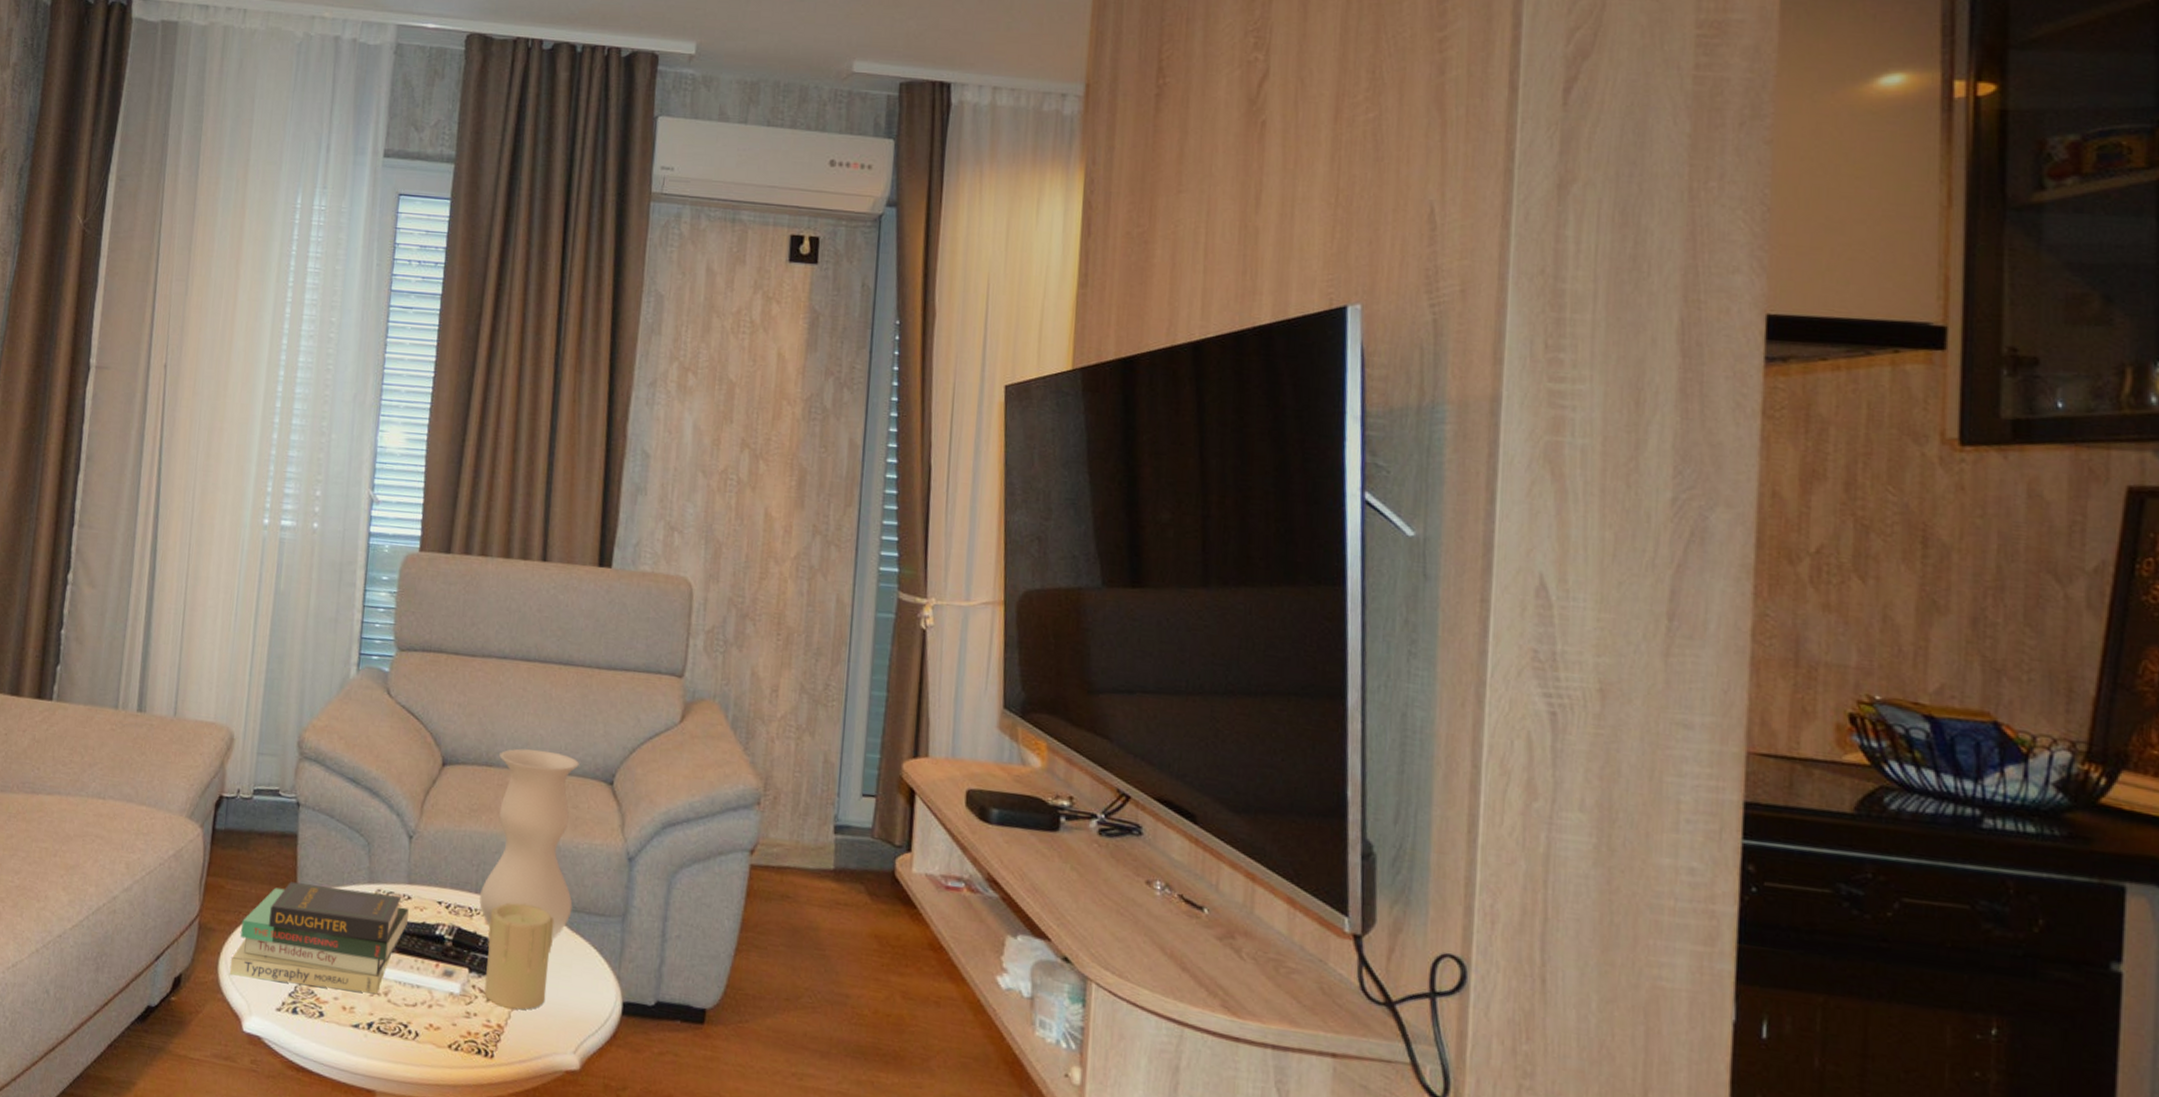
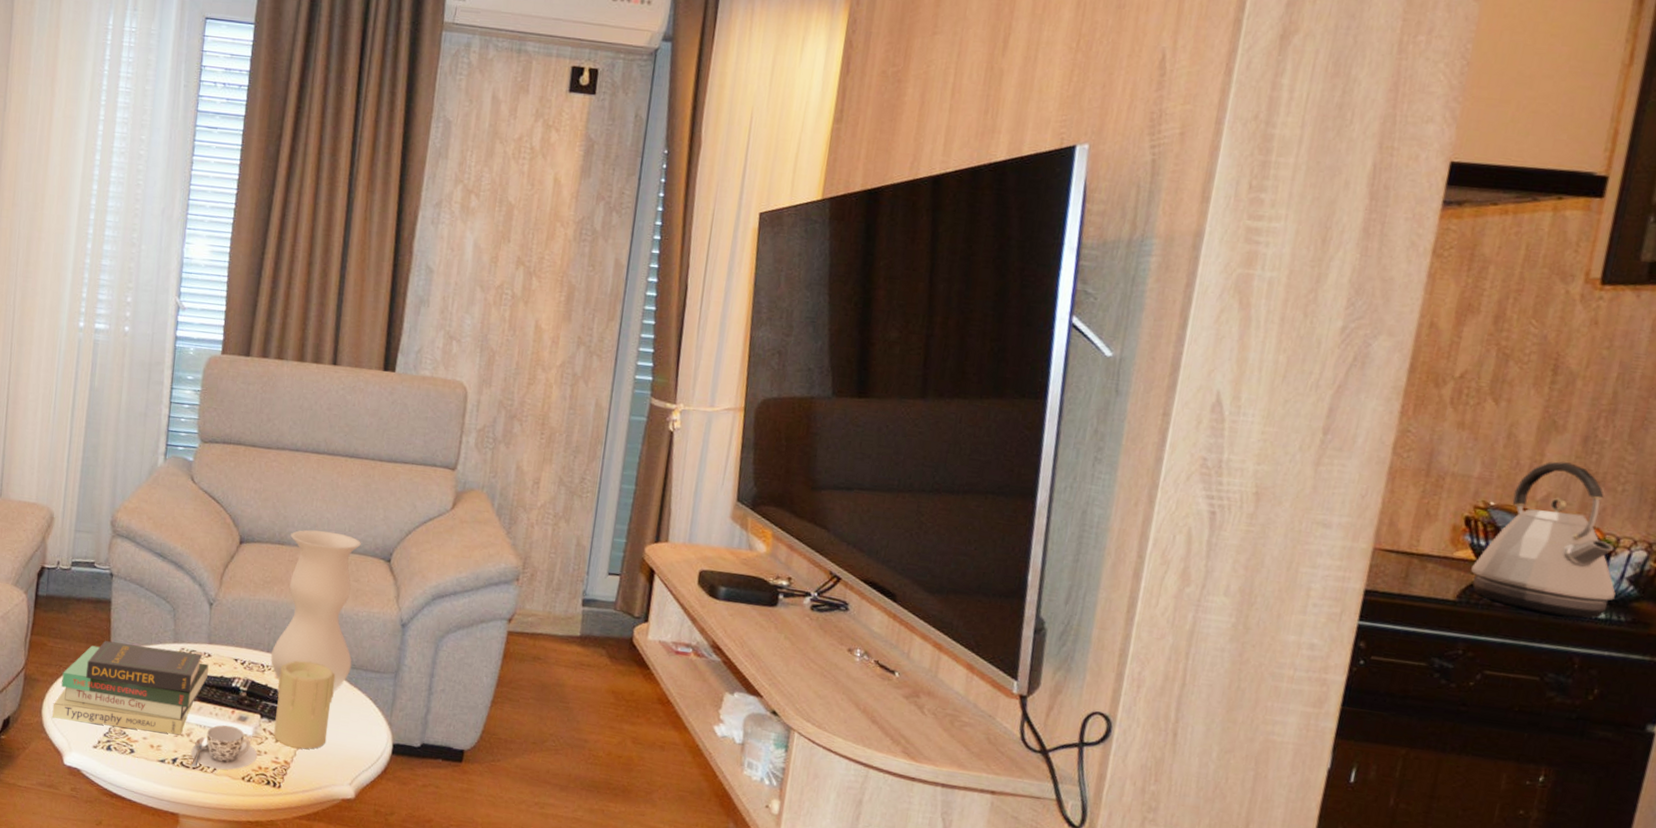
teacup: none [388,981,466,1037] -> present [190,725,257,770]
kettle: none [1865,647,2043,834] -> present [1470,461,1616,619]

